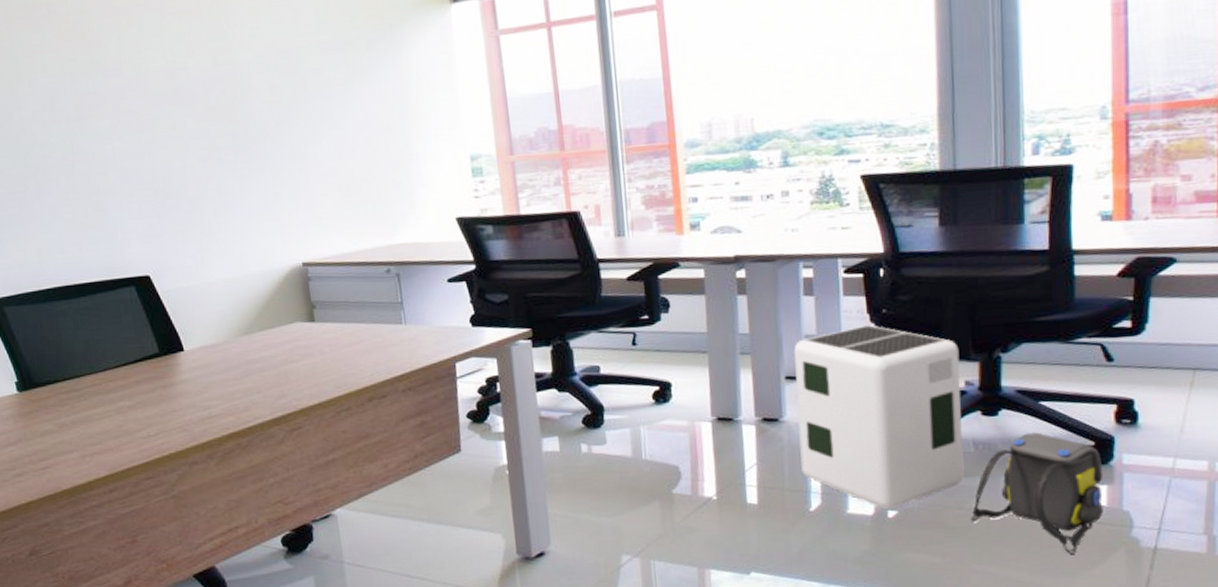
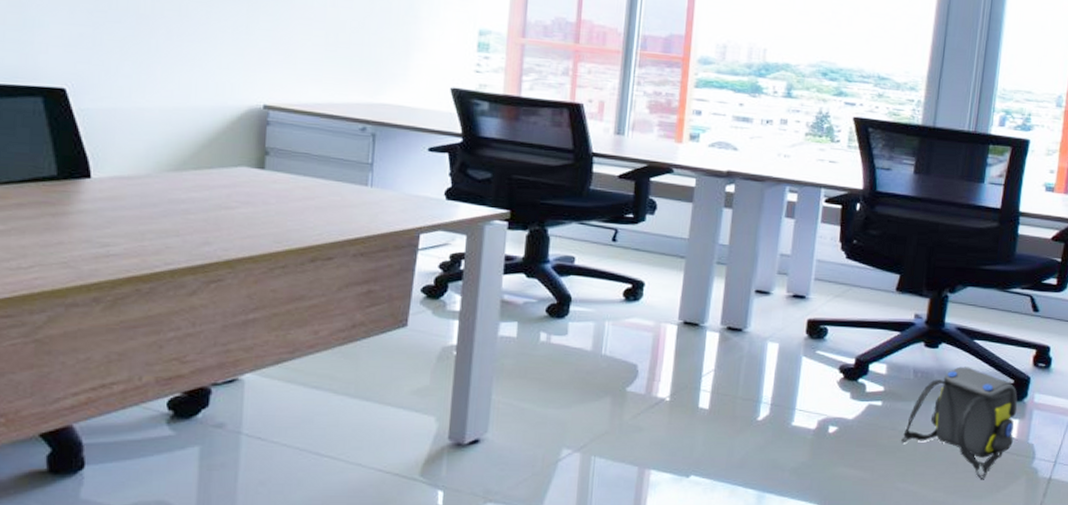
air purifier: present [794,325,964,510] -> none [756,252,914,425]

